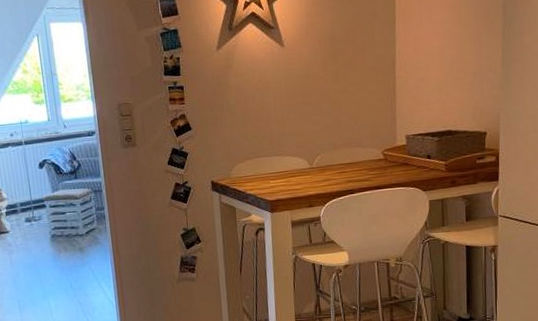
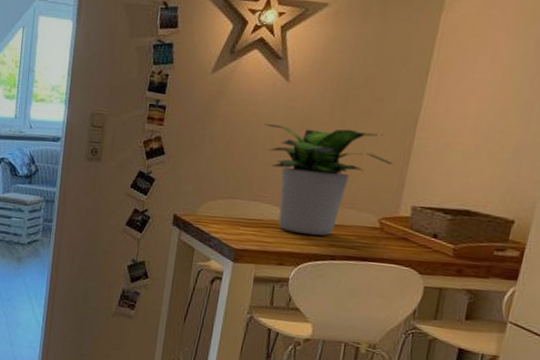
potted plant: none [271,79,384,177] -> present [264,123,394,236]

